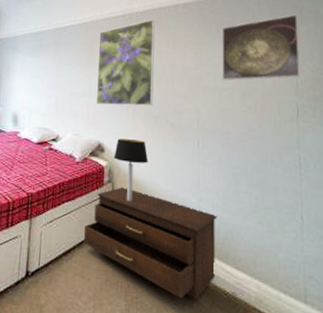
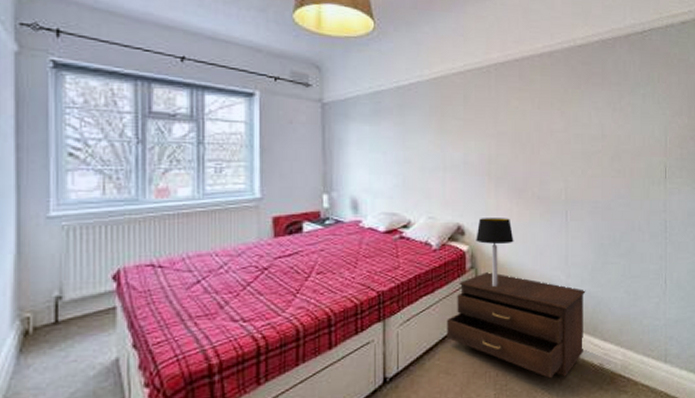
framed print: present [95,19,155,106] -> none [452,72,518,180]
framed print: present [222,14,301,81] -> none [591,63,670,144]

